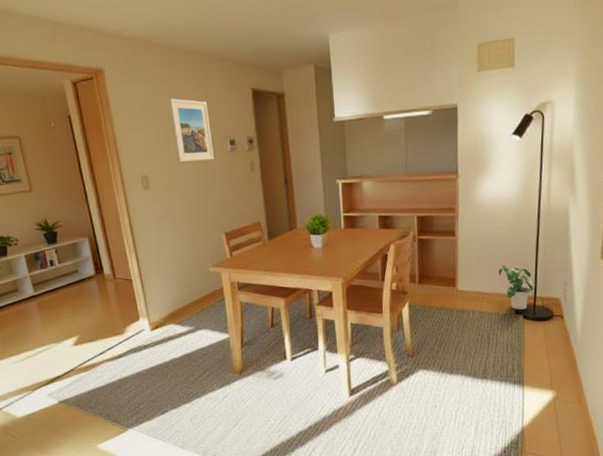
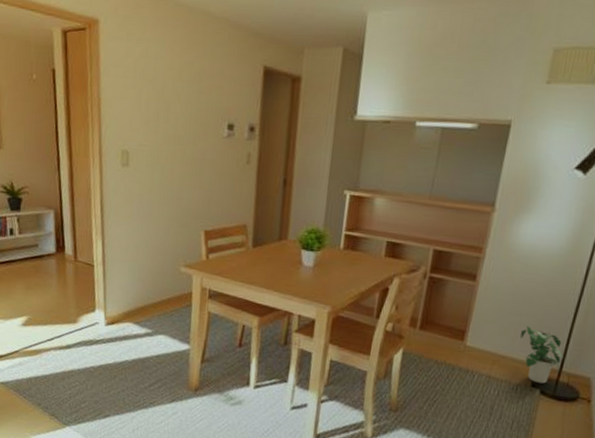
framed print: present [169,98,214,162] -> none [165,64,210,144]

